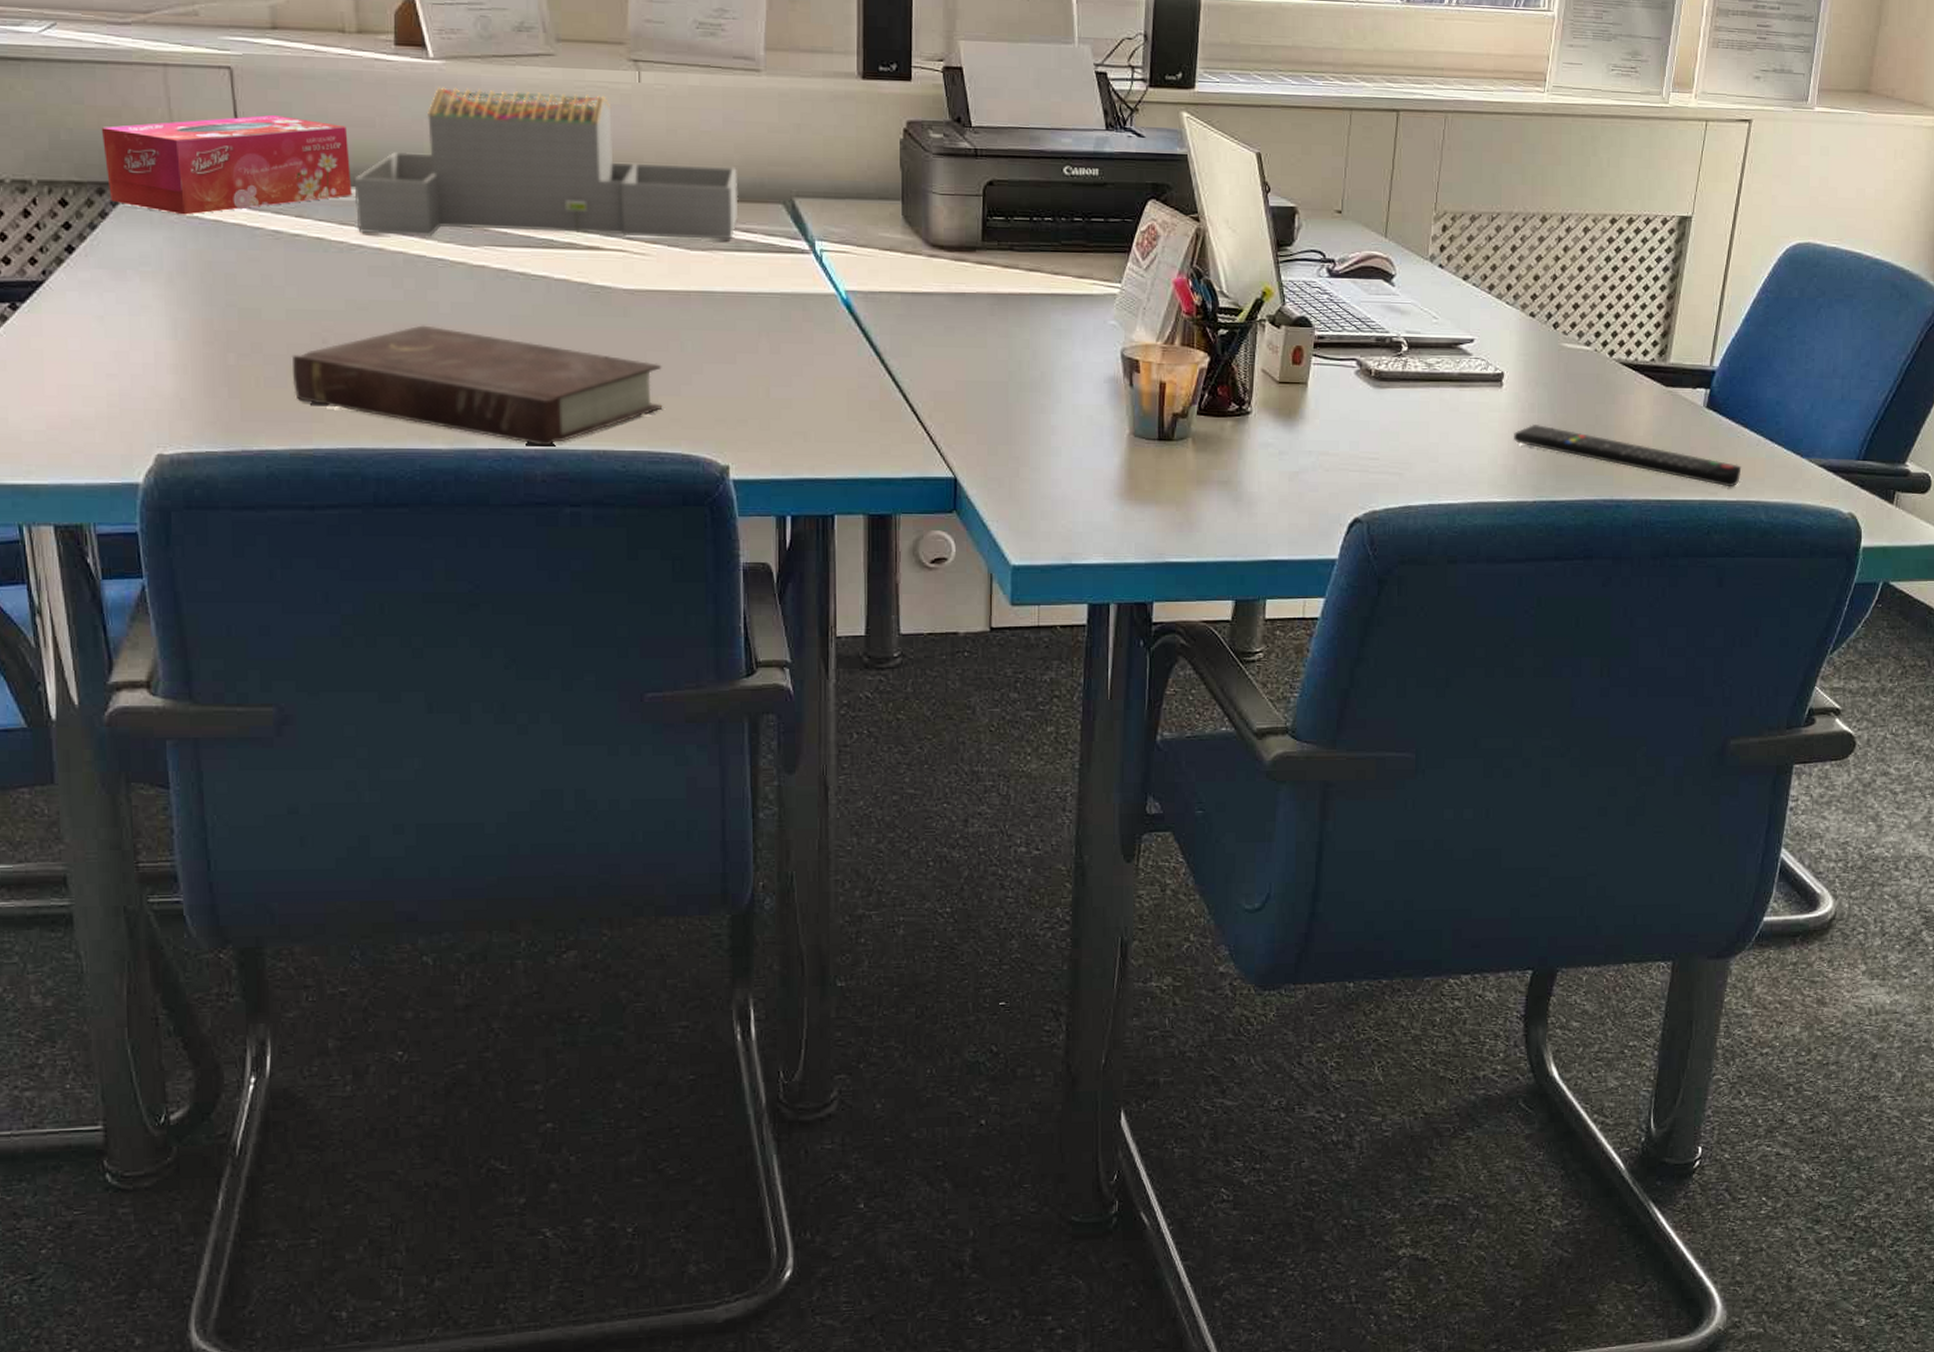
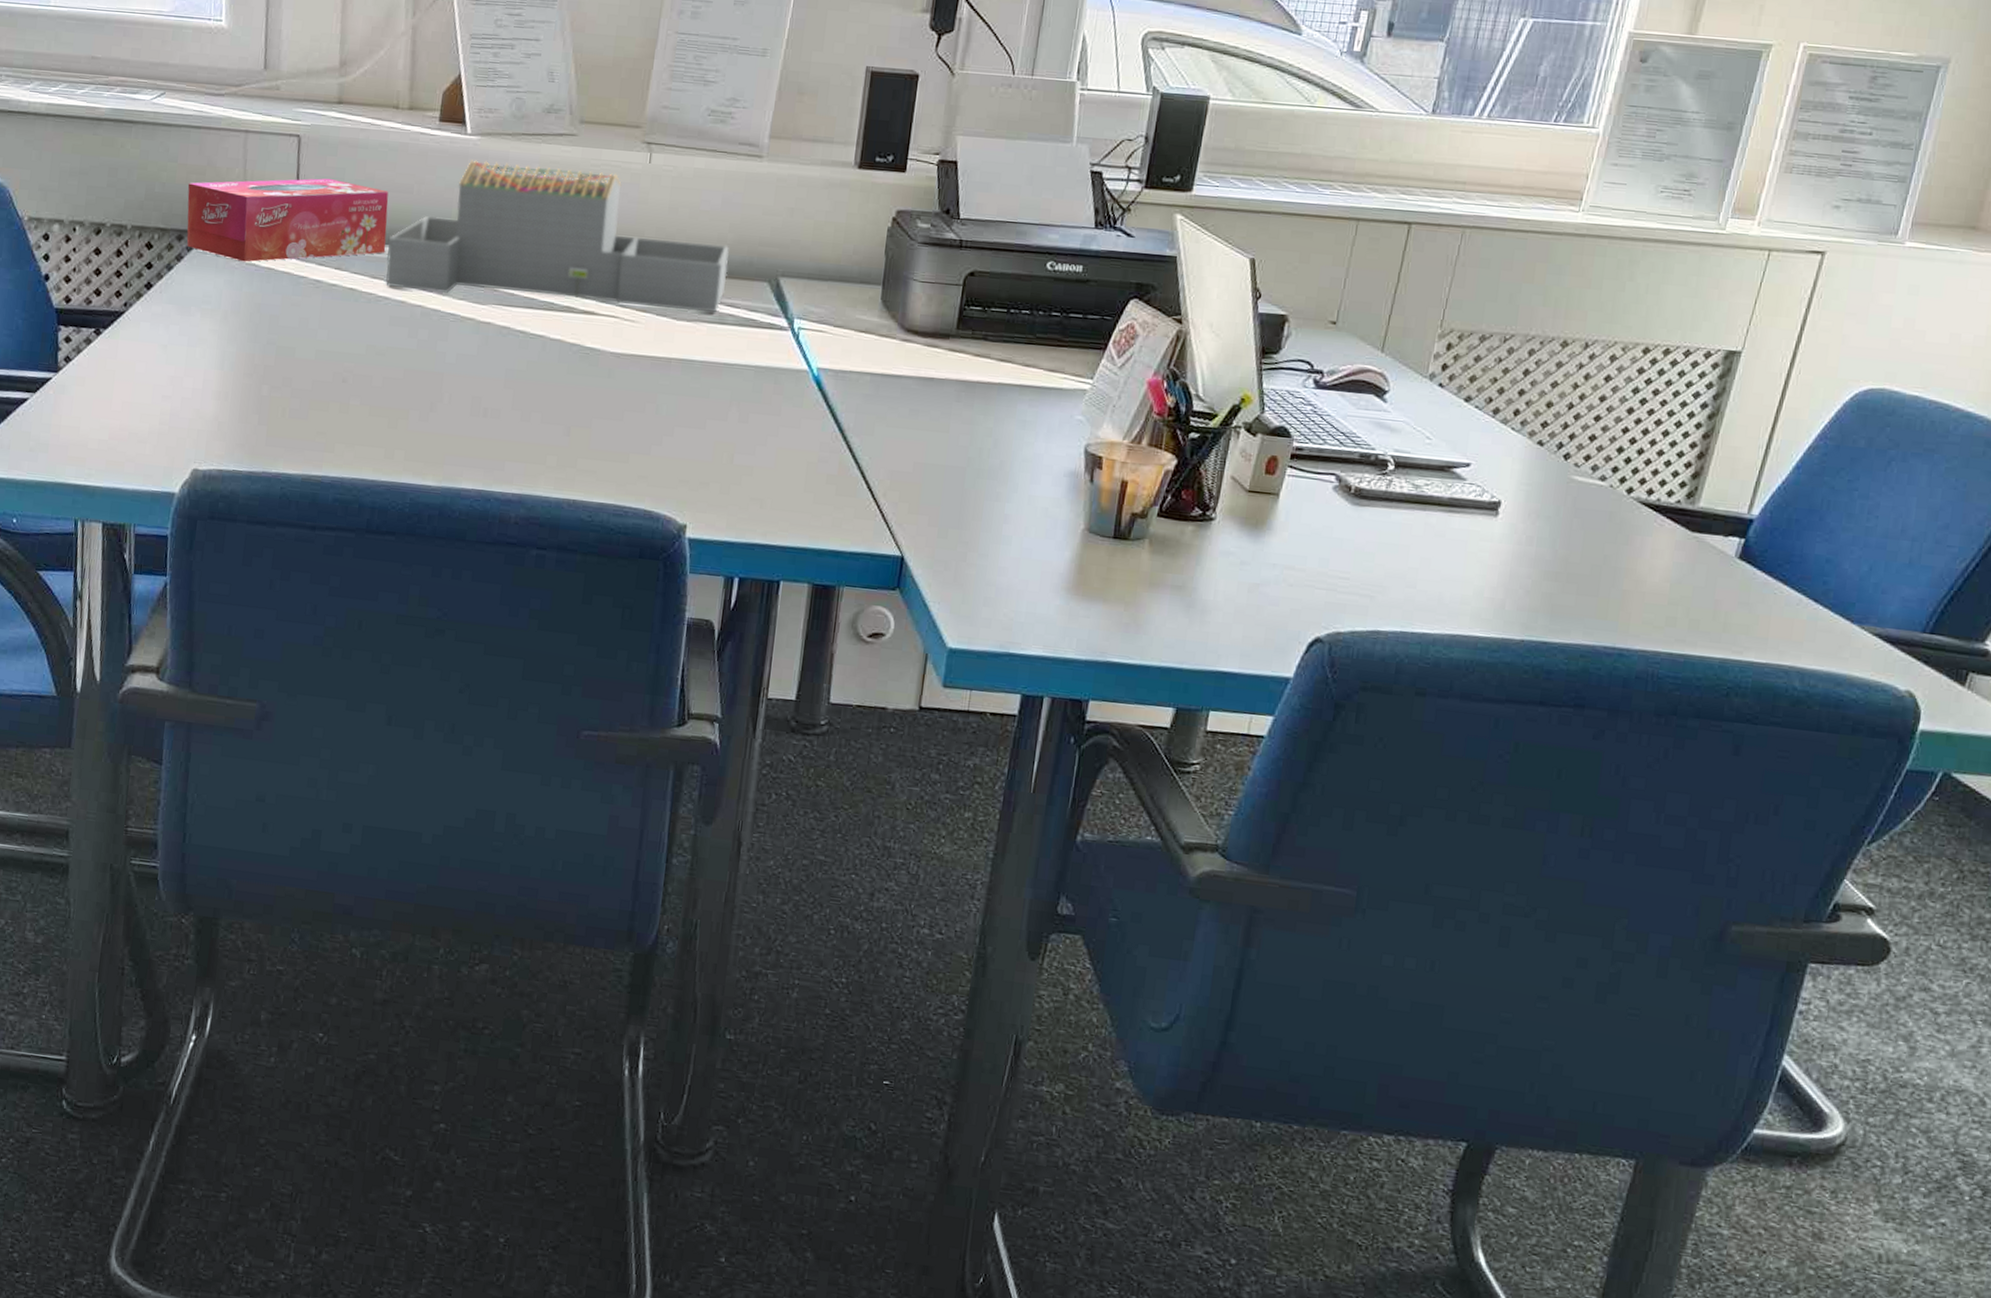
book: present [291,325,663,446] -> none [313,372,637,492]
remote control: present [1514,425,1742,488] -> none [1505,558,1776,648]

